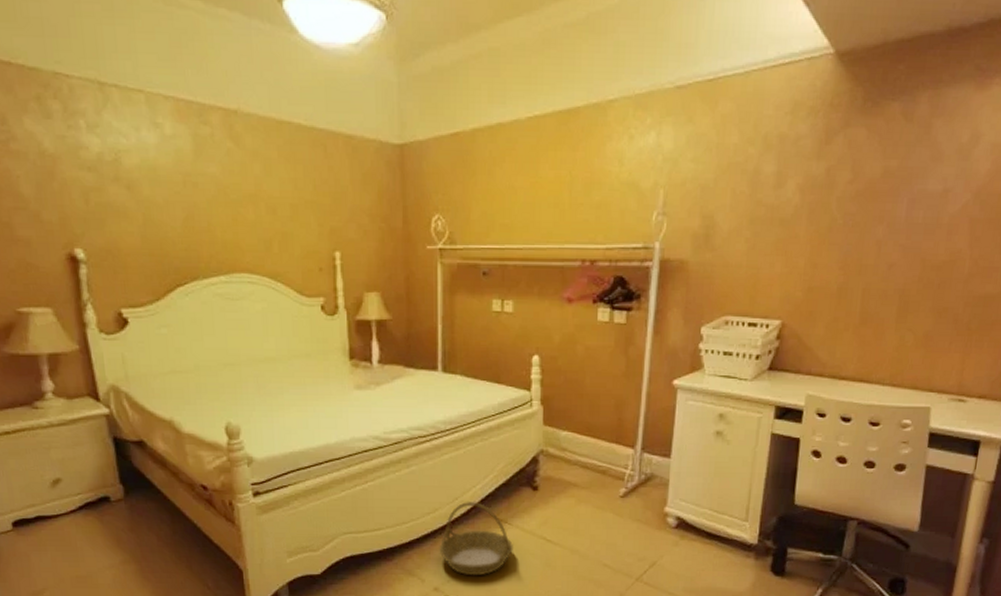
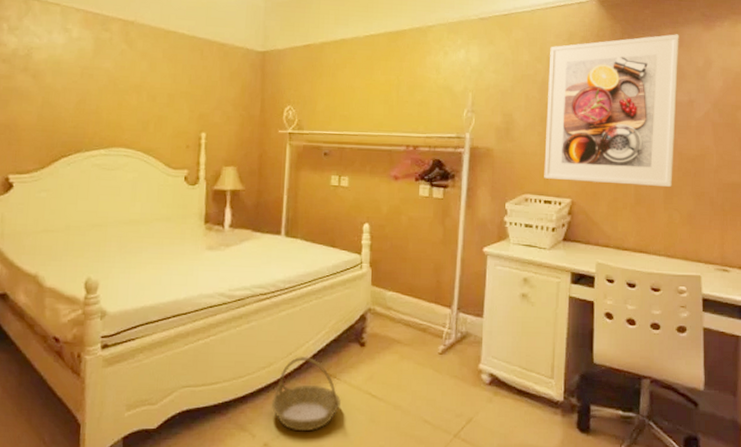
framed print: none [749,98,941,302] -> present [544,34,679,187]

